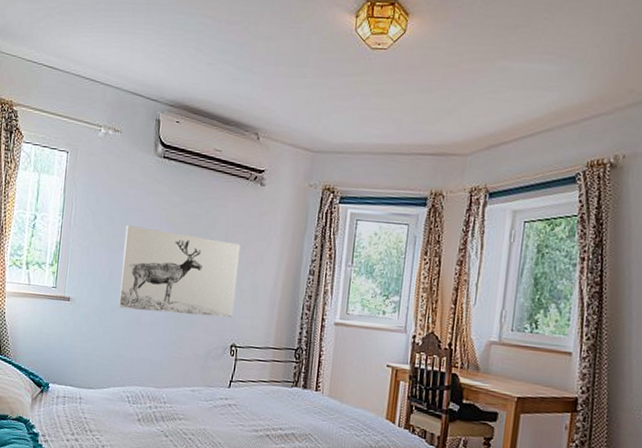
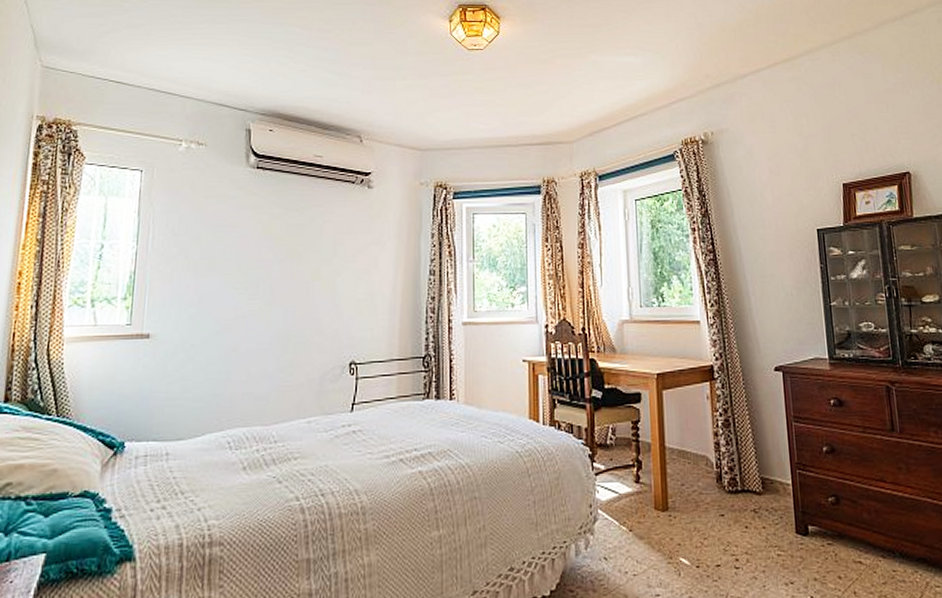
wall art: present [119,224,240,319] -> none [212,243,351,339]

